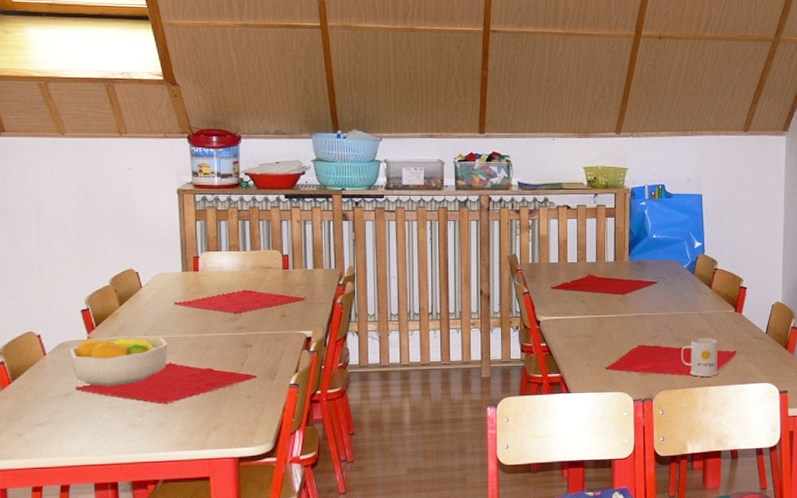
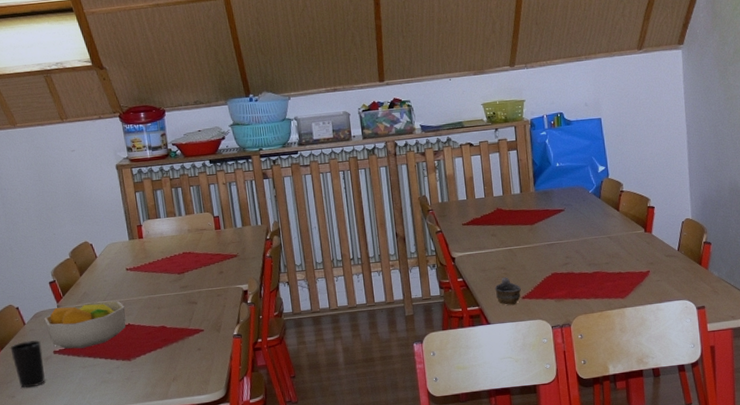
cup: none [23,374,63,427] -> present [10,340,46,388]
cup: none [578,346,605,376] -> present [495,277,521,306]
mug: present [681,338,719,377] -> none [594,260,634,299]

